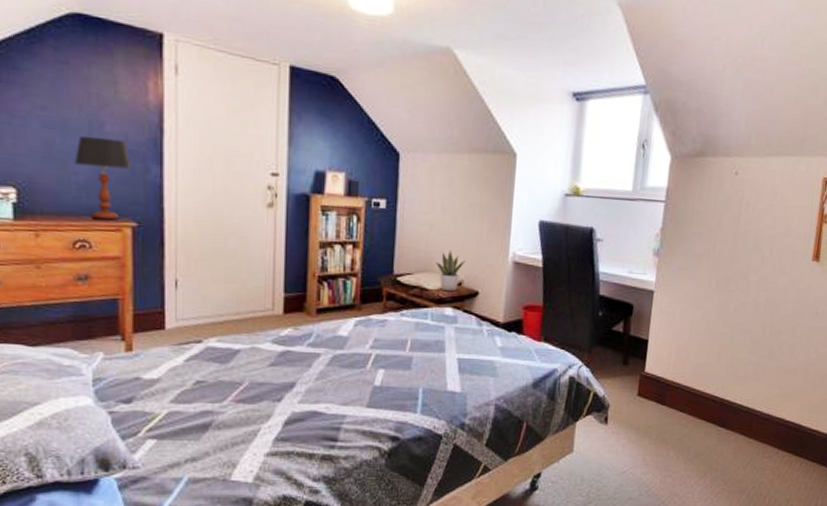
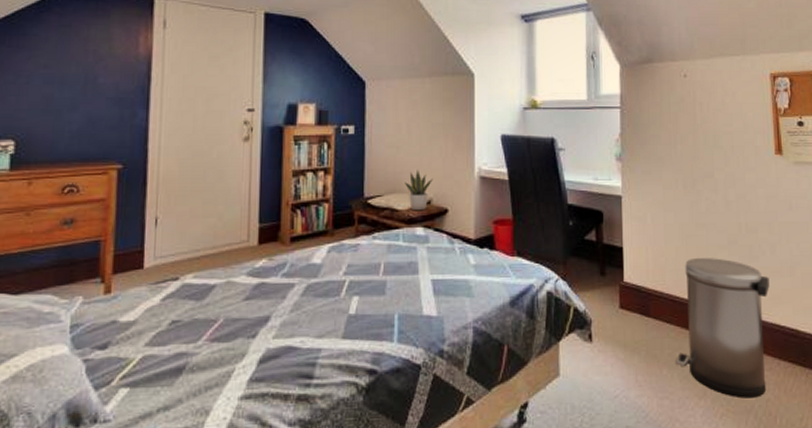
table lamp: present [75,135,132,221] -> none [69,88,121,164]
pedal bin: none [682,355,783,480] -> present [675,258,770,398]

